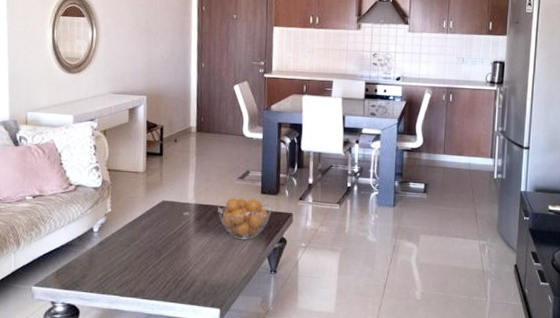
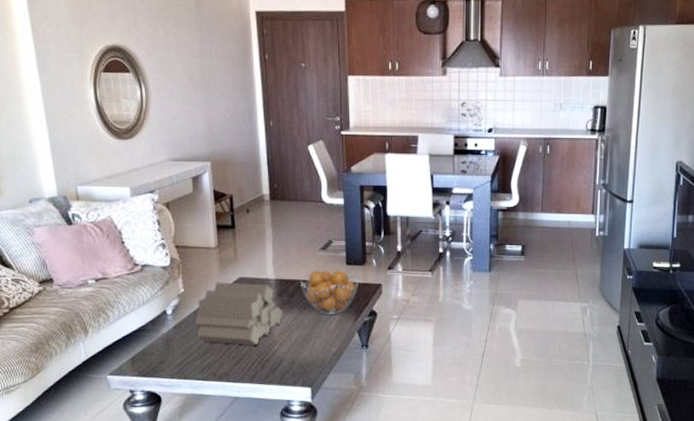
log pile: none [118,204,199,265] -> present [195,282,283,345]

